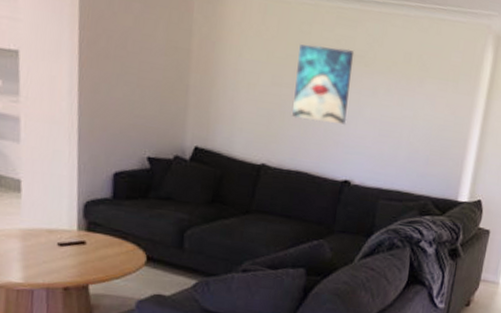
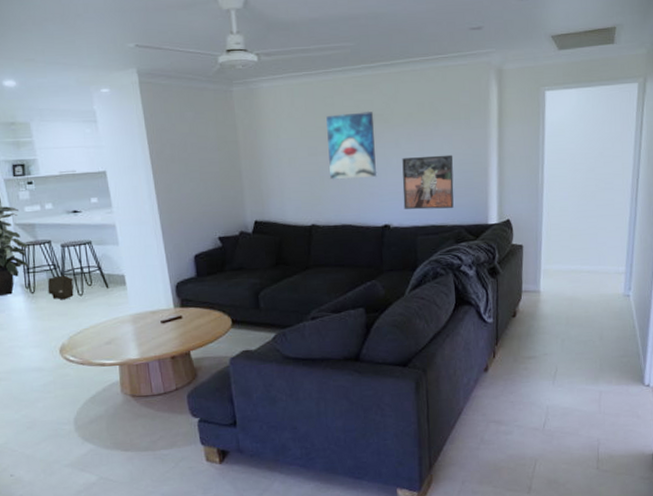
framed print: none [369,110,434,177] -> present [402,154,454,210]

